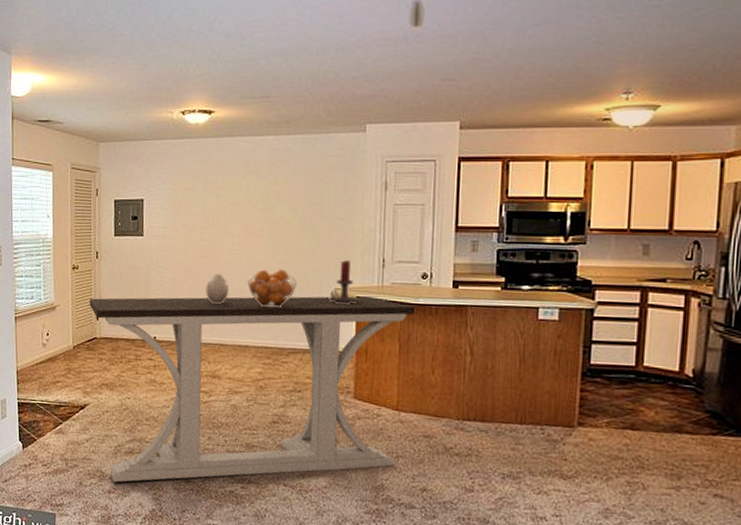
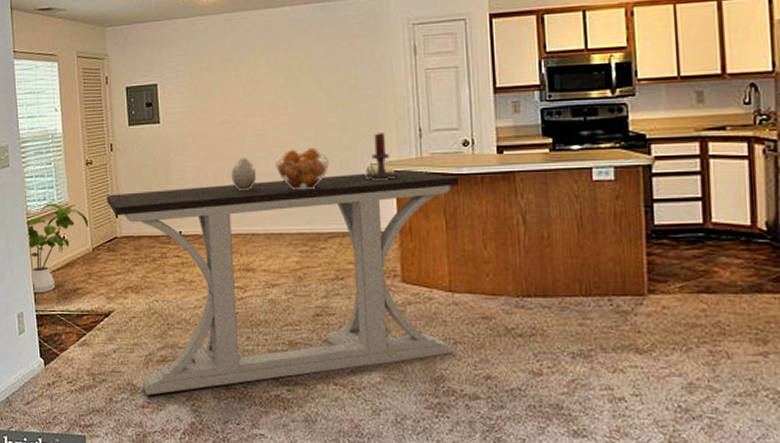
house plant: none [13,302,72,384] -> present [26,203,89,294]

